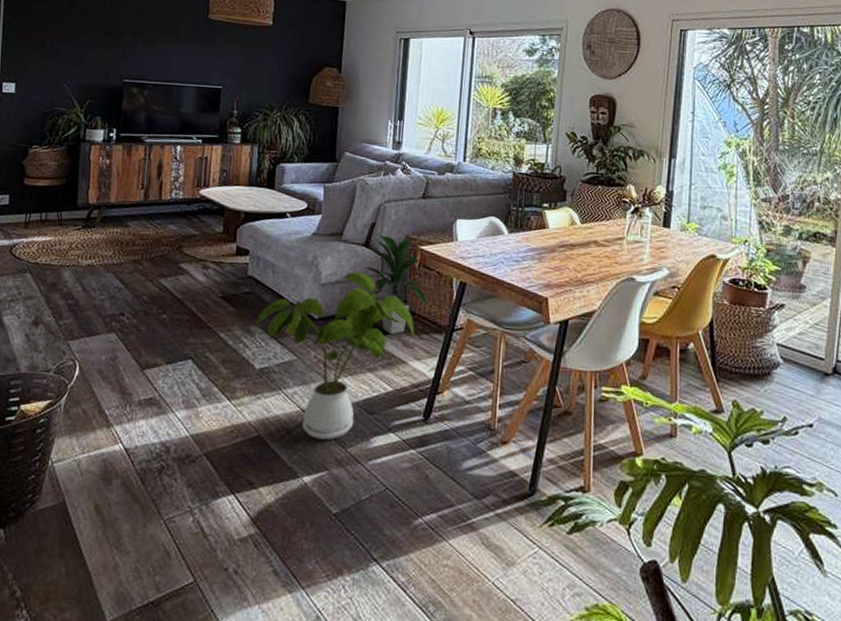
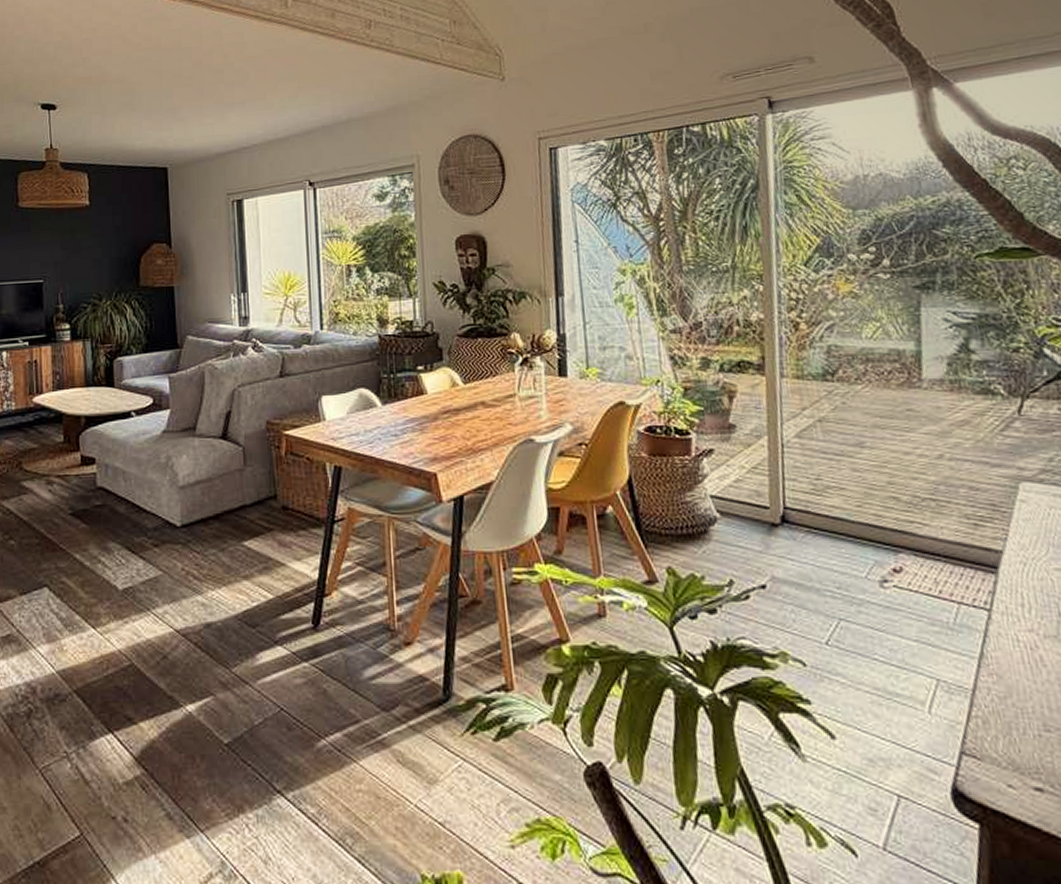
house plant: present [254,272,416,440] -> none [112,468,292,661]
indoor plant: present [363,233,426,334] -> none [224,418,300,534]

